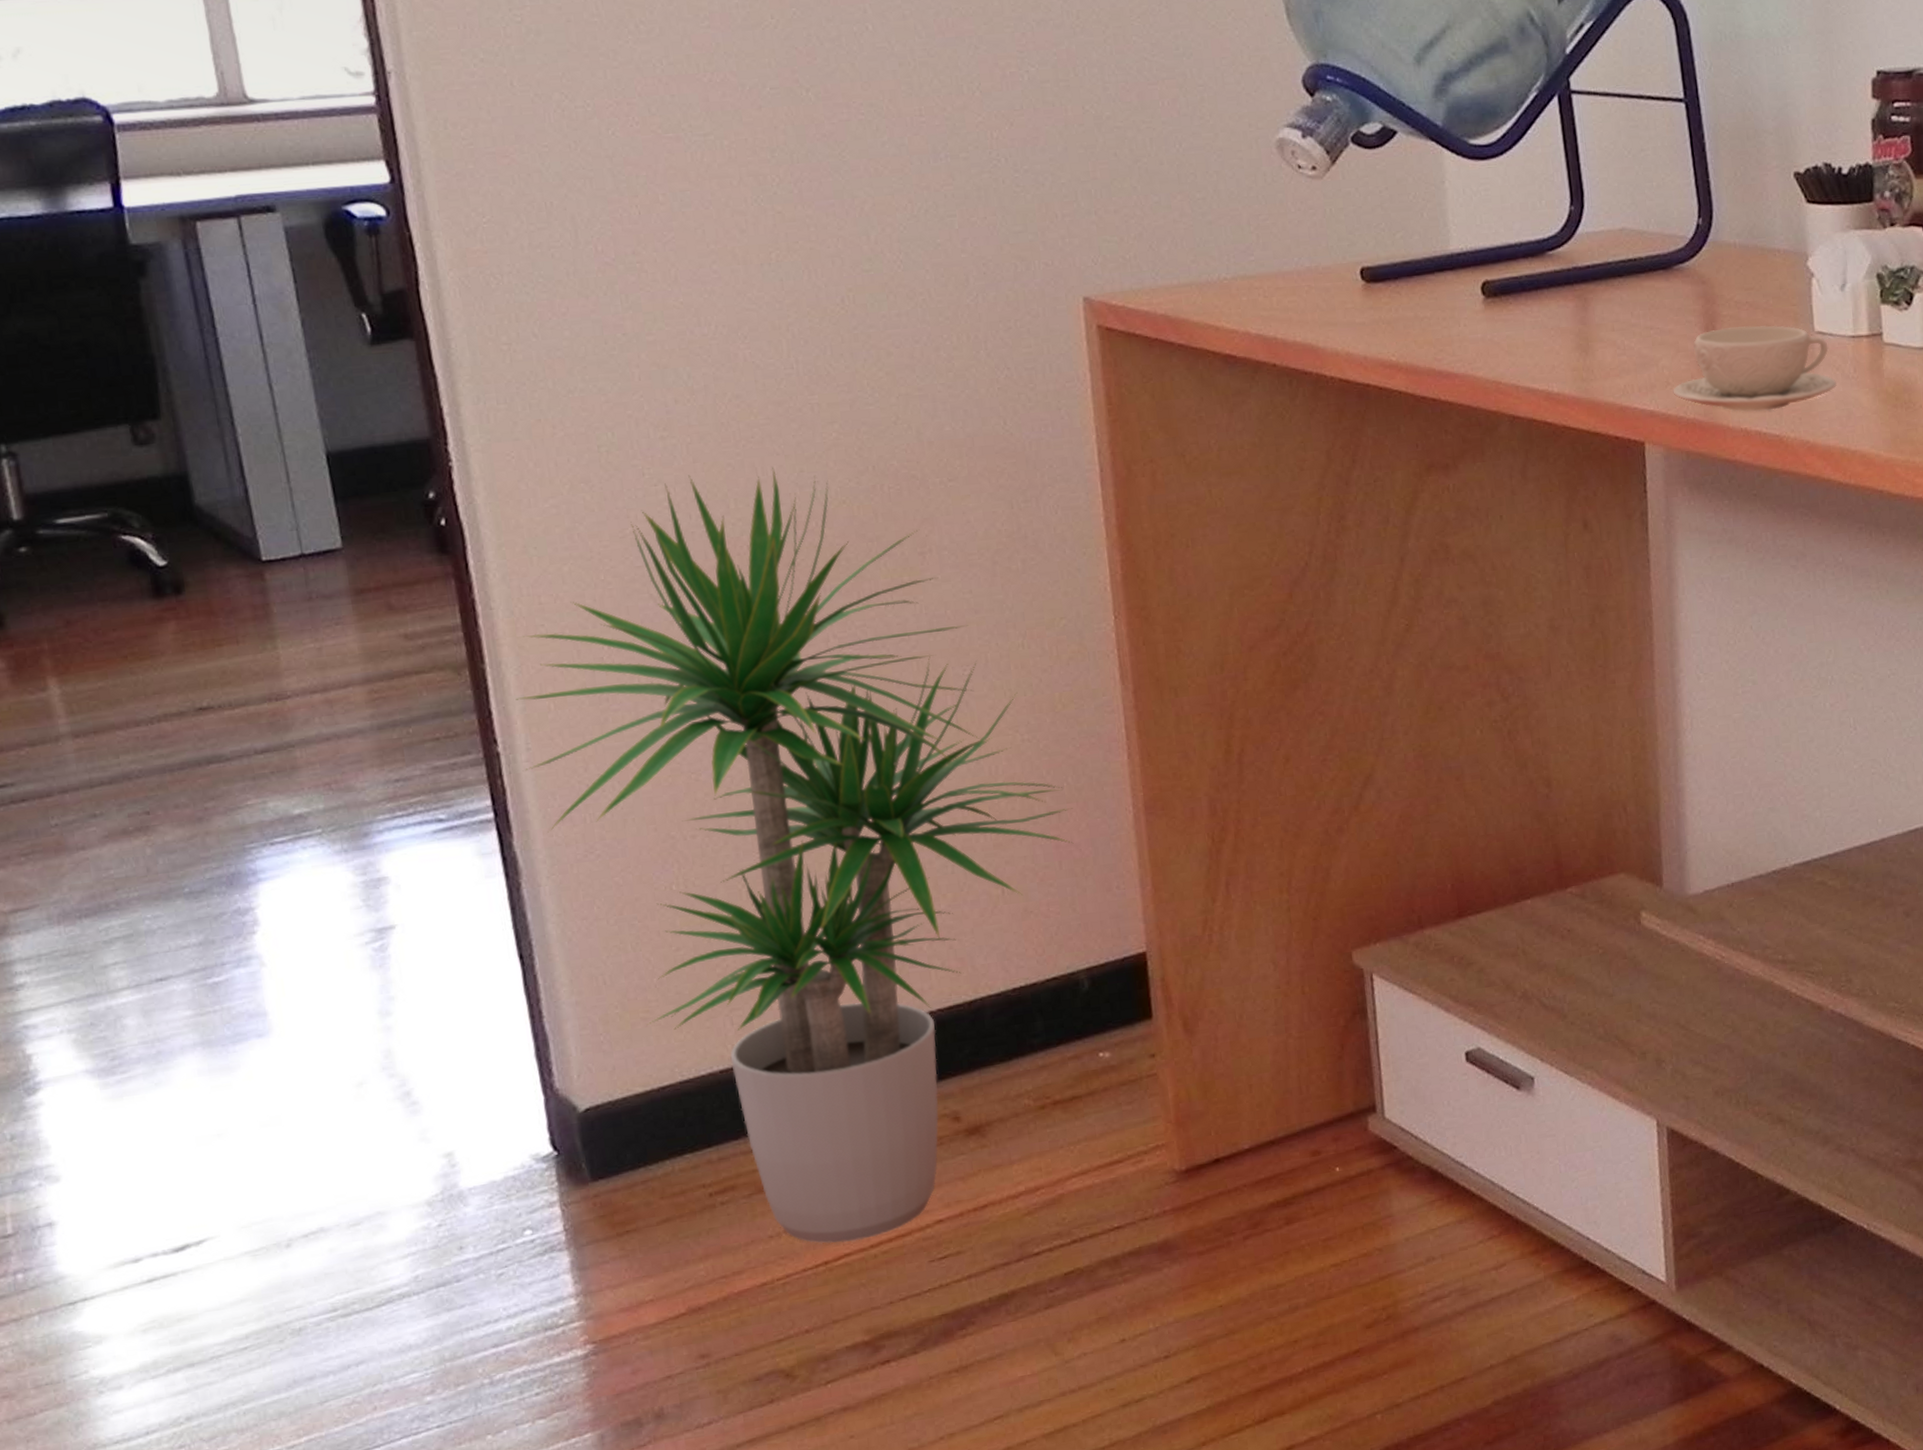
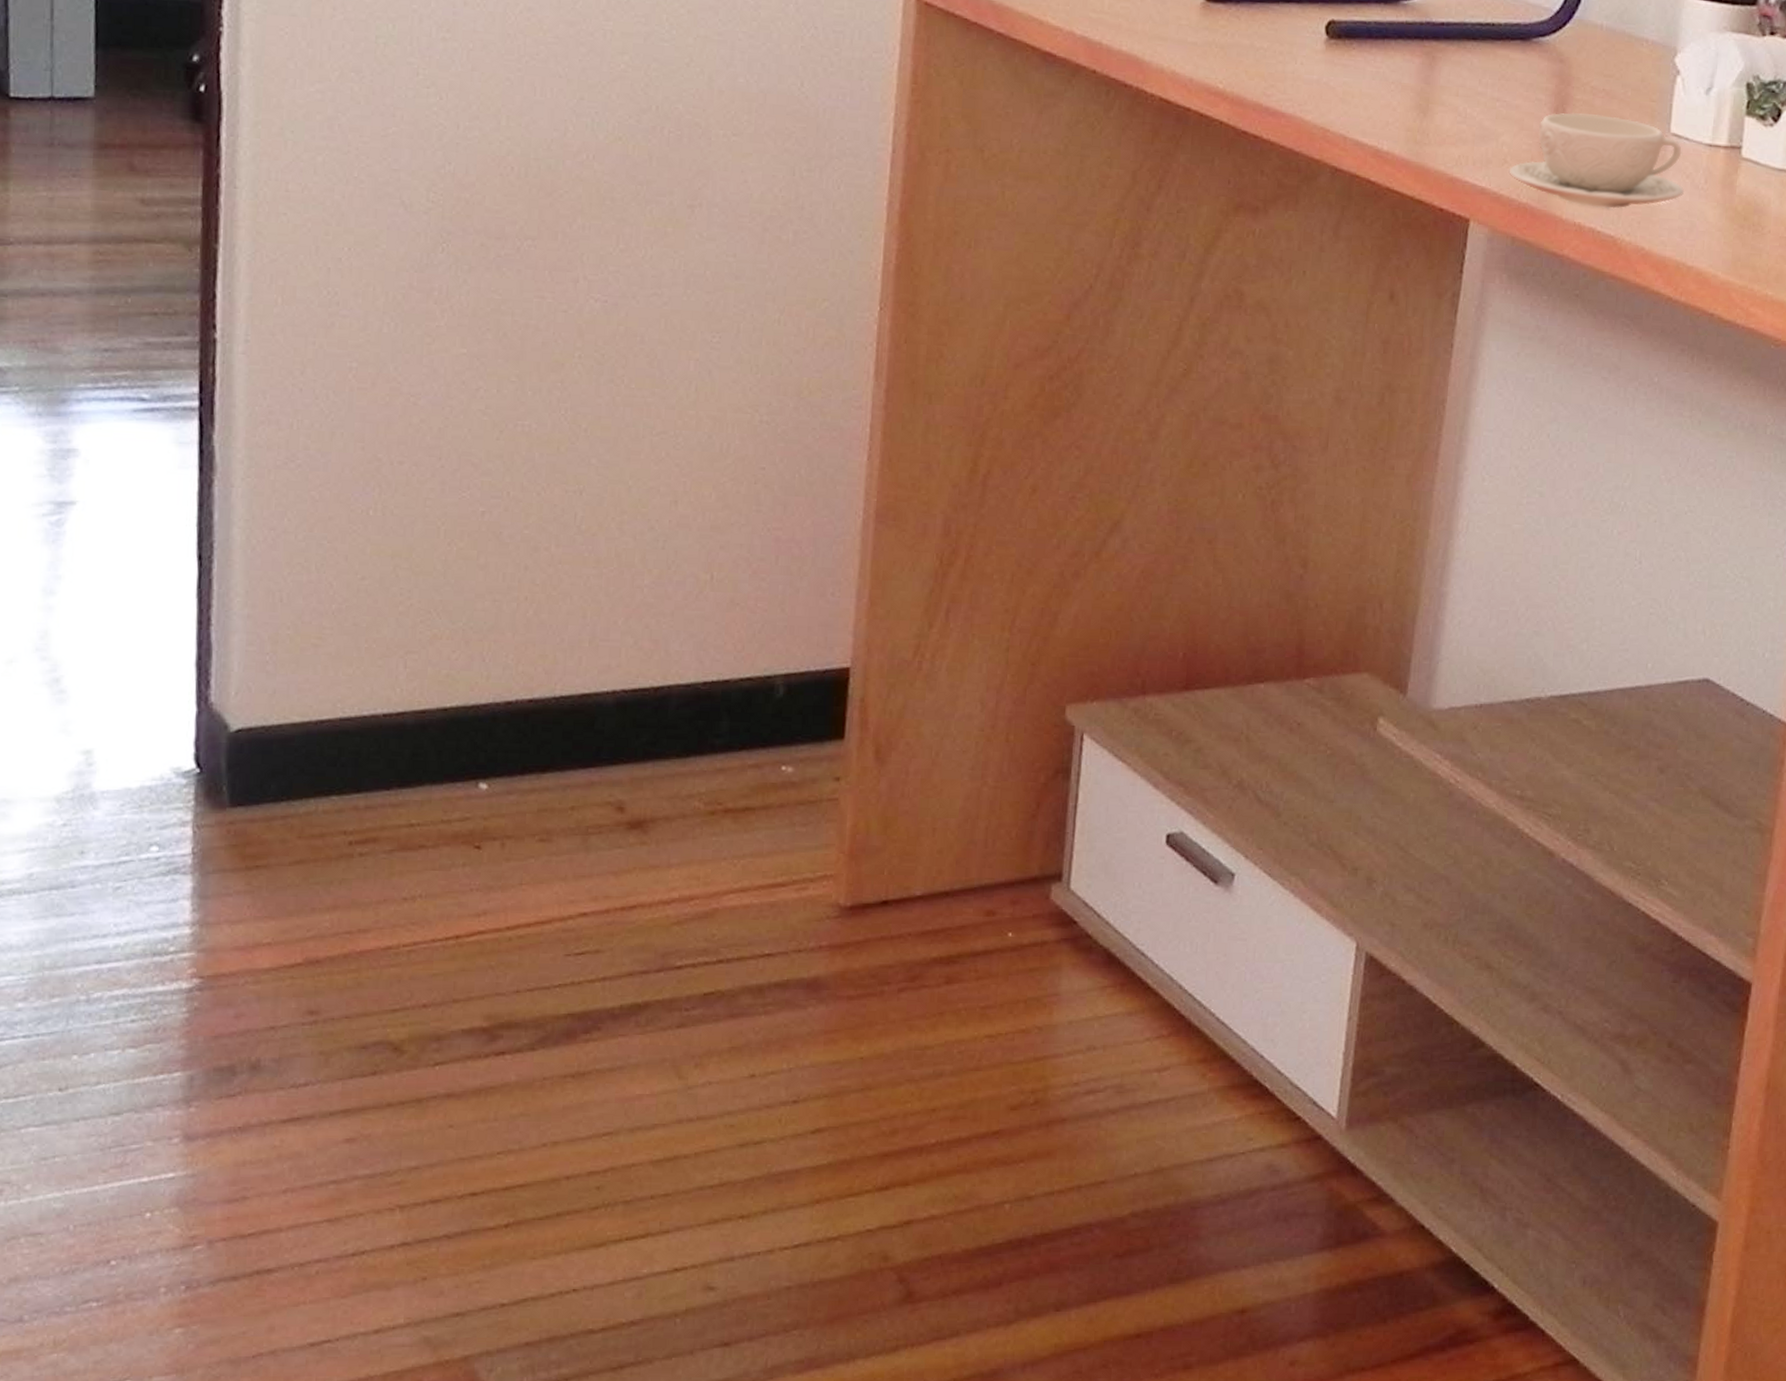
potted plant: present [515,467,1074,1244] -> none [237,82,801,920]

